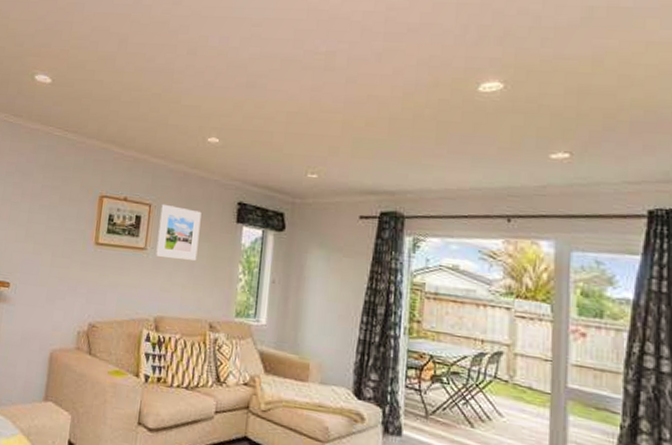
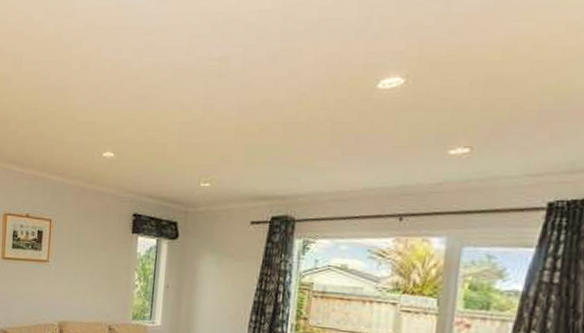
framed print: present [156,204,202,261] -> none [58,218,99,270]

